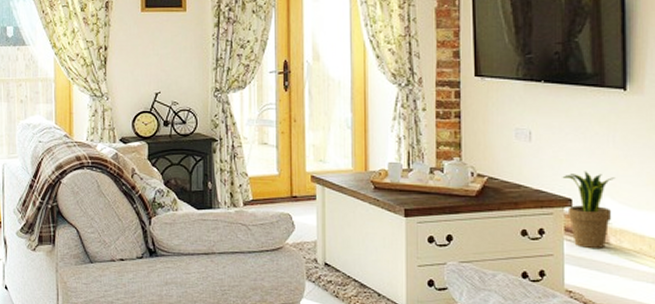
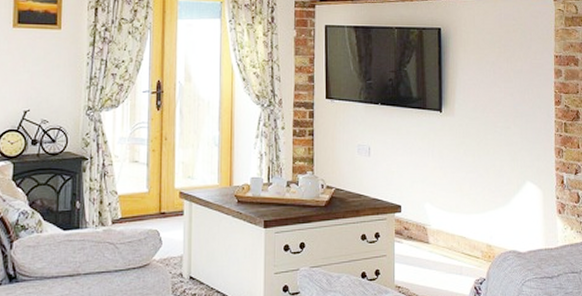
potted plant: present [562,171,615,248] -> none [394,181,434,248]

